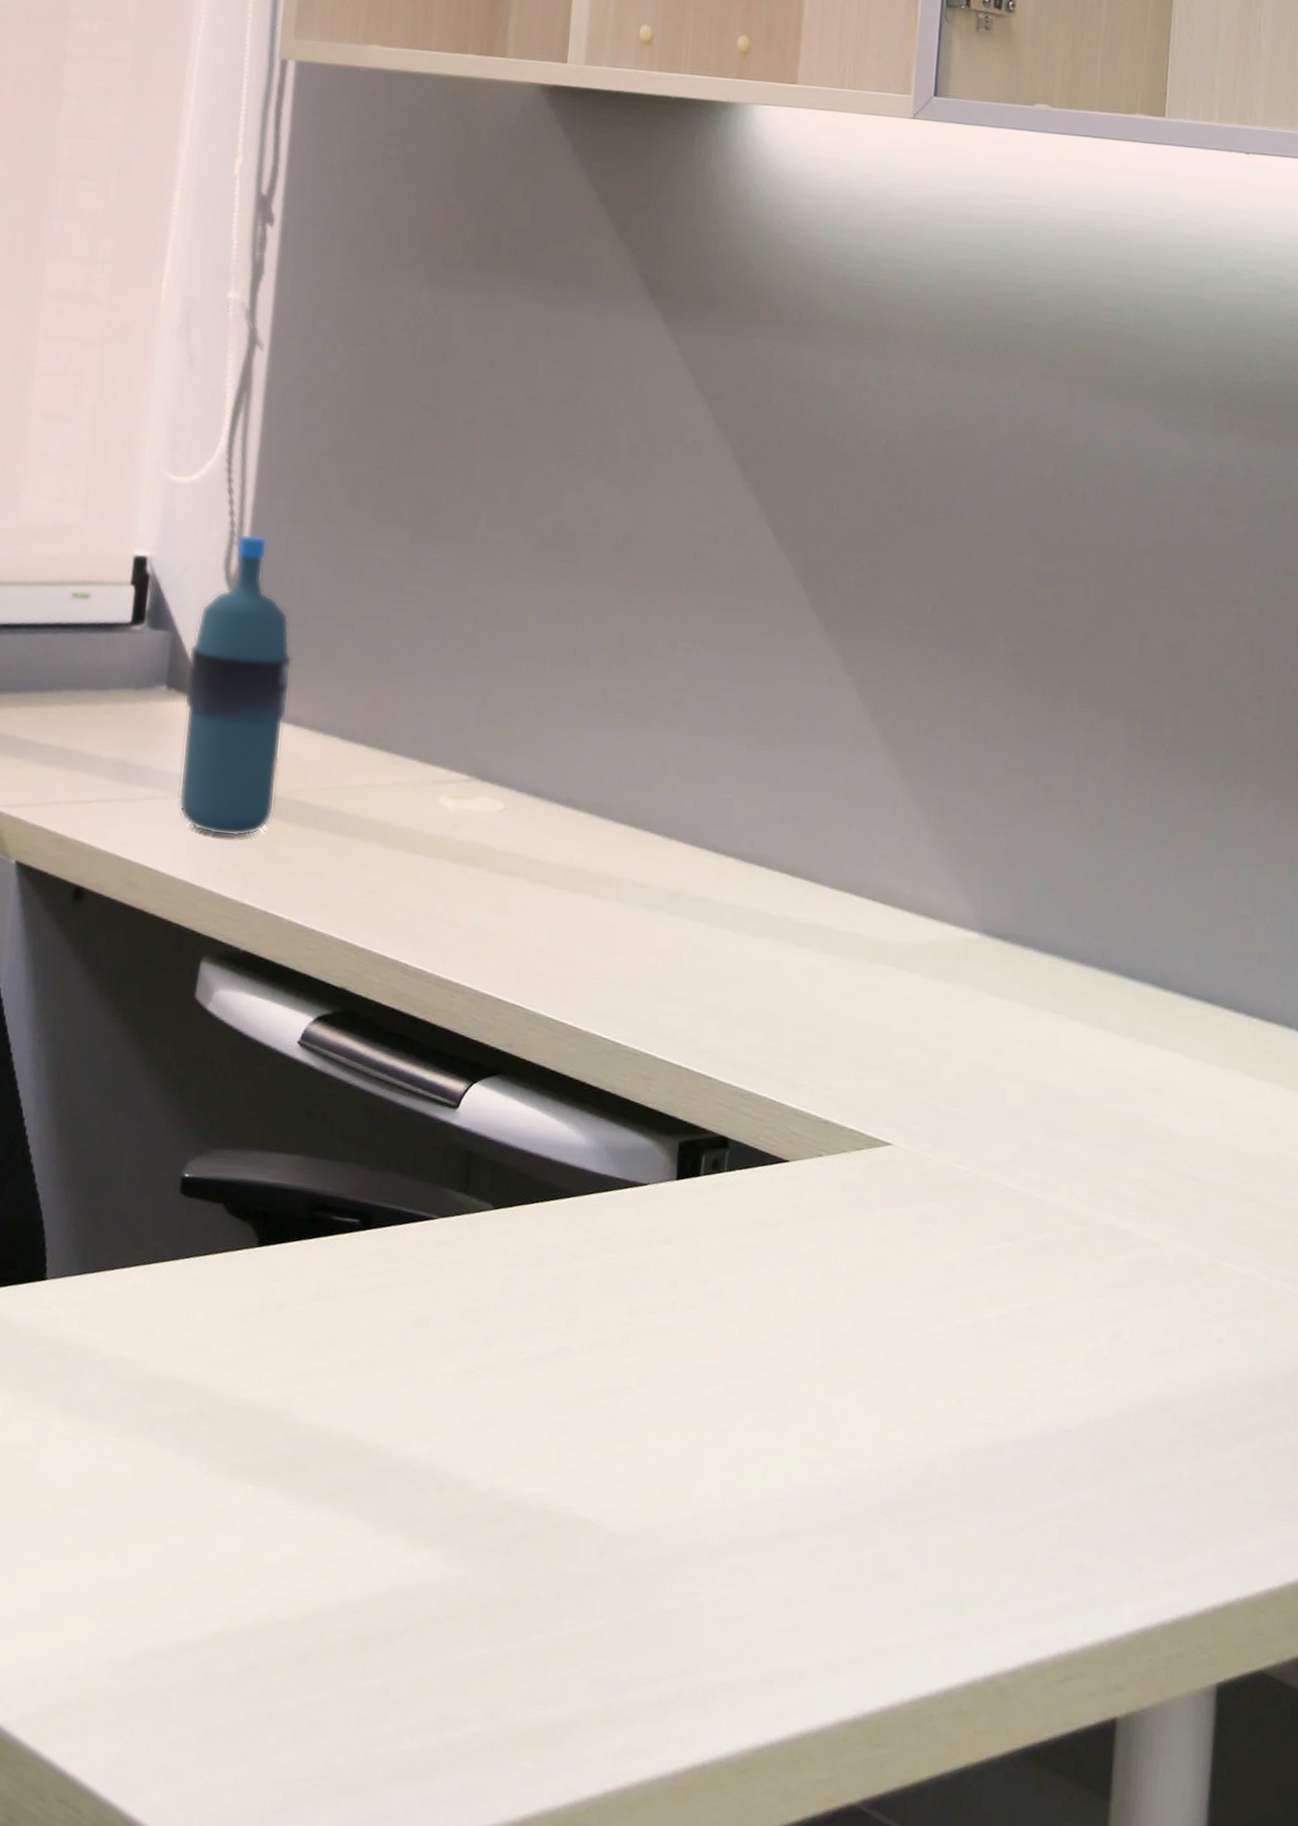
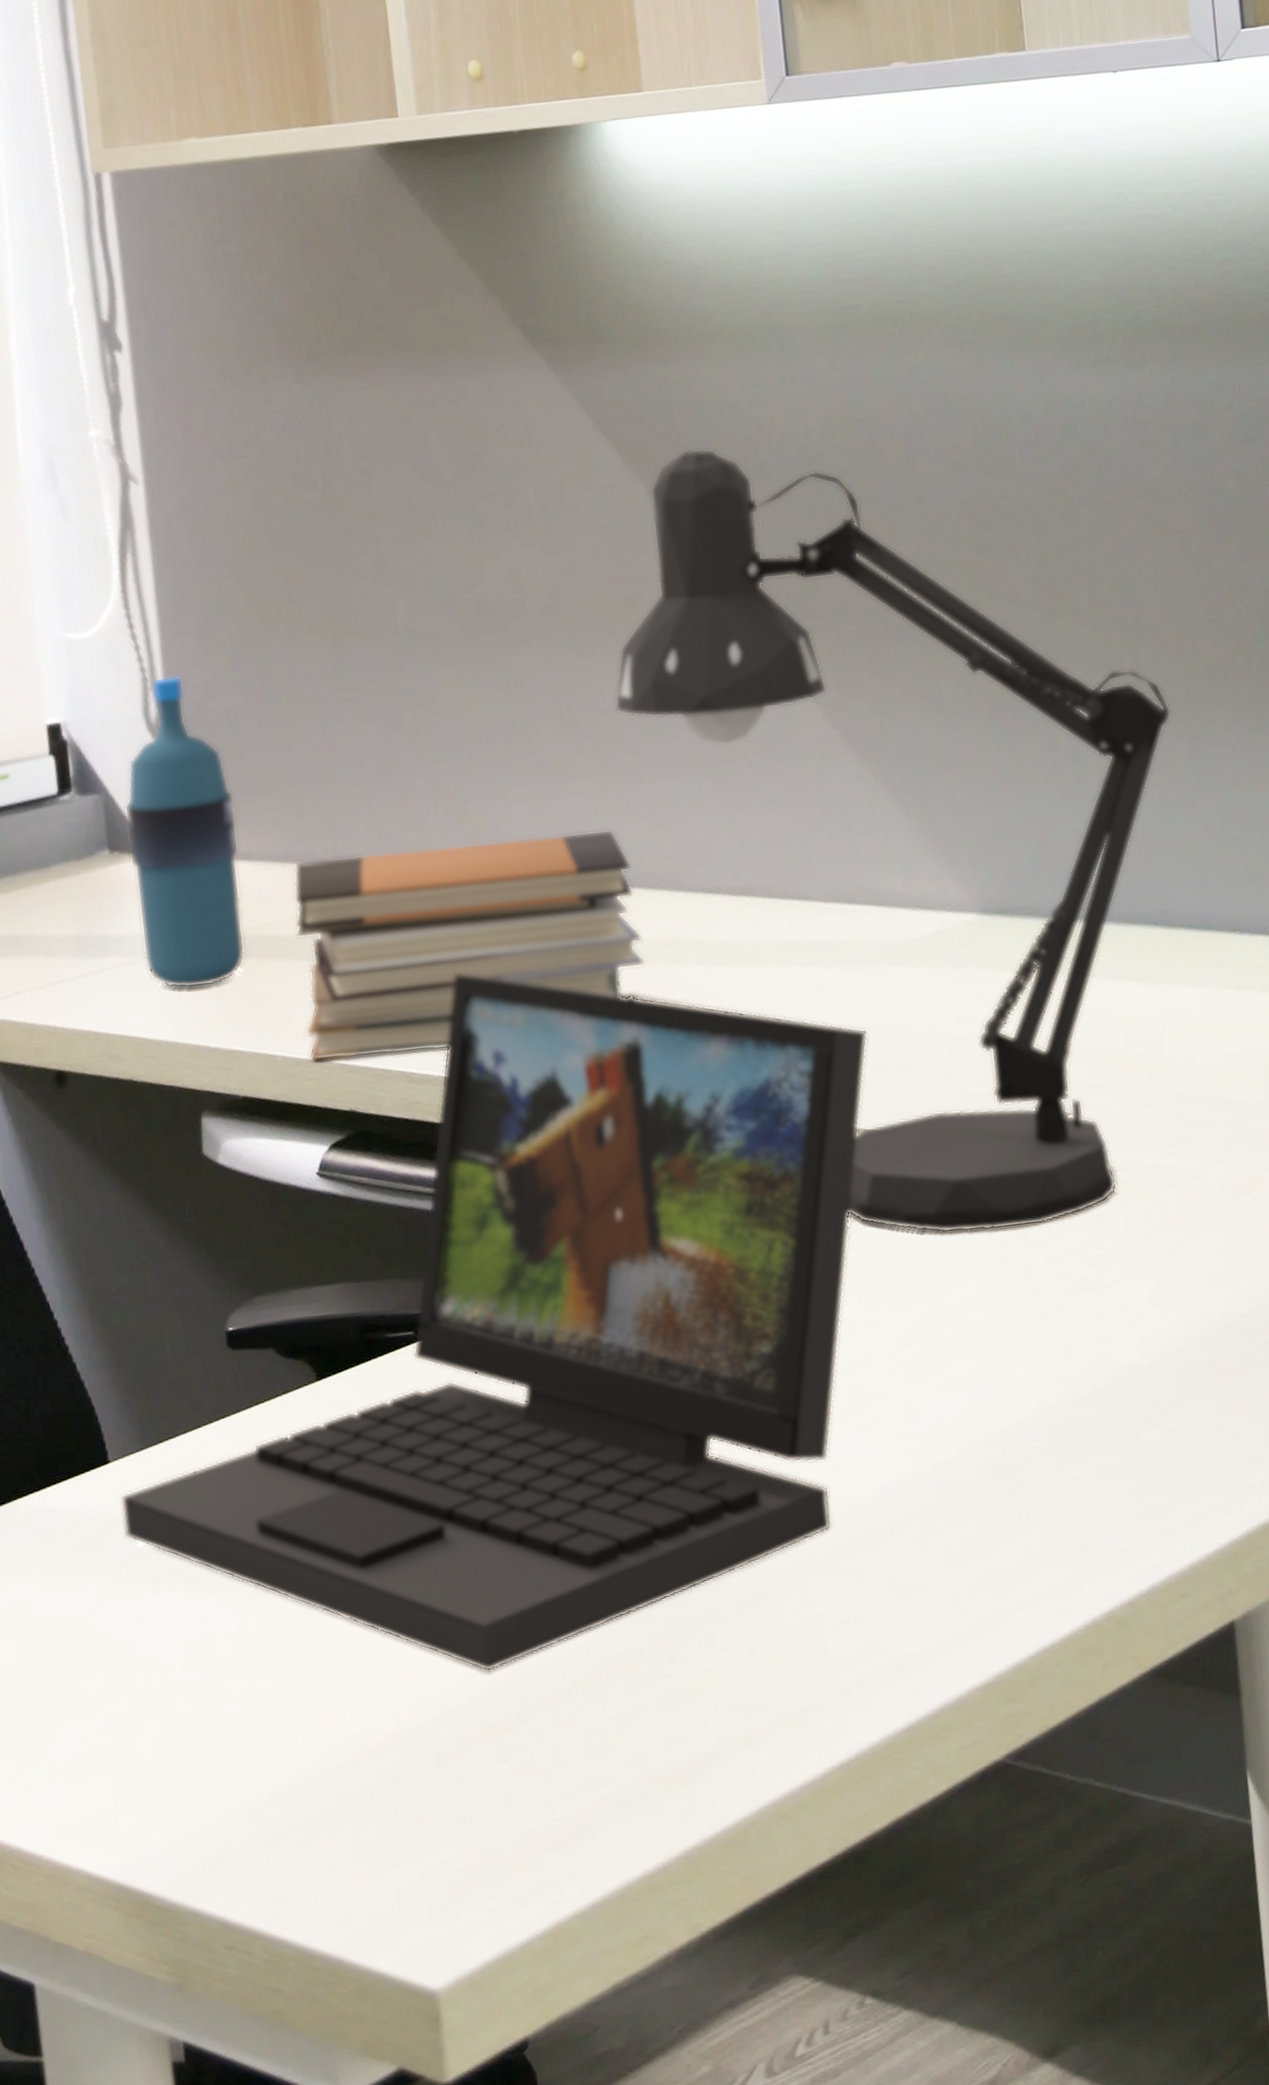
laptop: none [45,878,852,1582] -> present [120,973,868,1672]
book stack: none [312,736,653,950] -> present [294,829,645,1062]
desk lamp: none [665,425,1202,1260] -> present [614,448,1172,1233]

